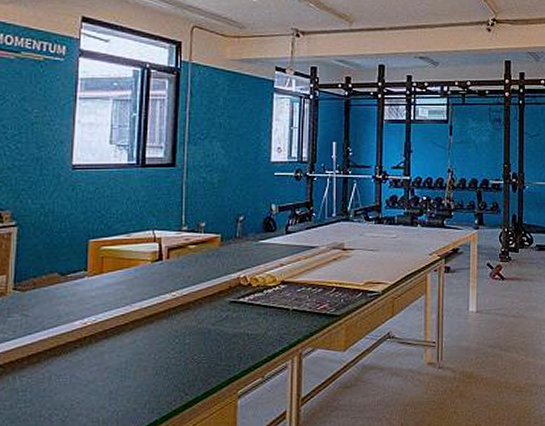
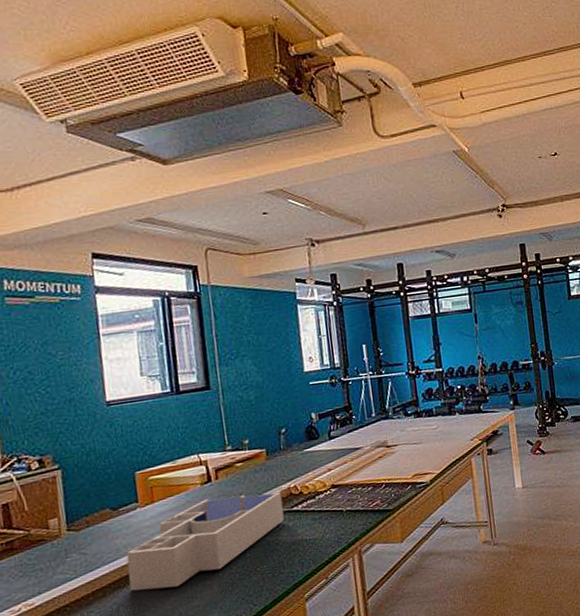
desk organizer: none [65,277,231,364] -> present [126,492,284,592]

